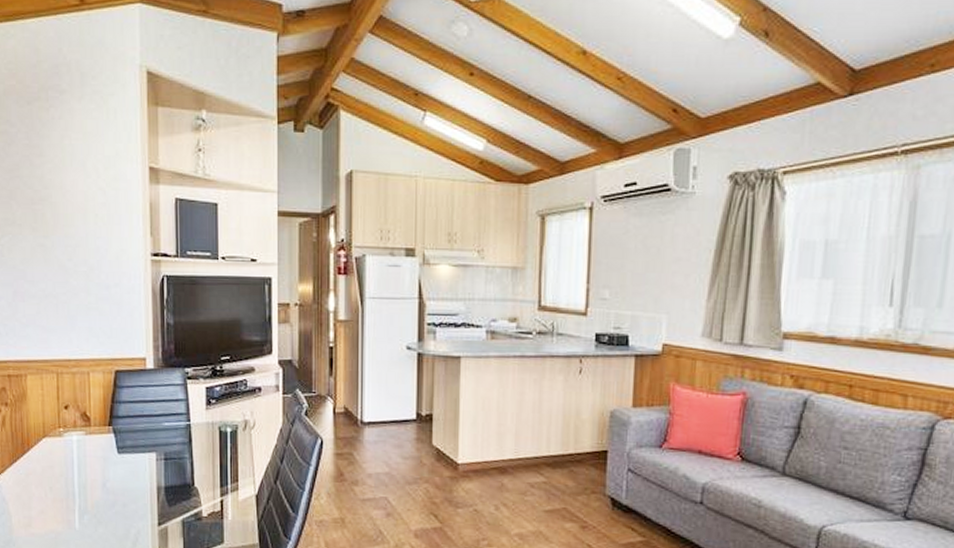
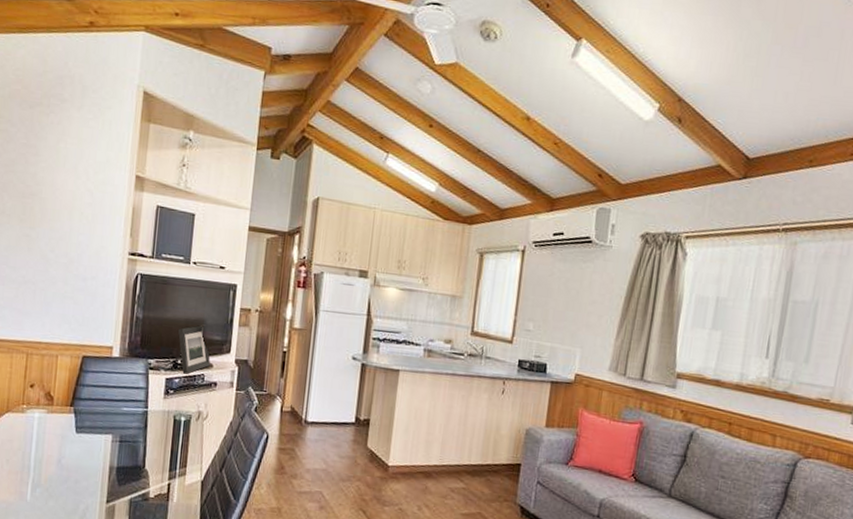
picture frame: none [214,325,251,381] -> present [178,324,210,374]

